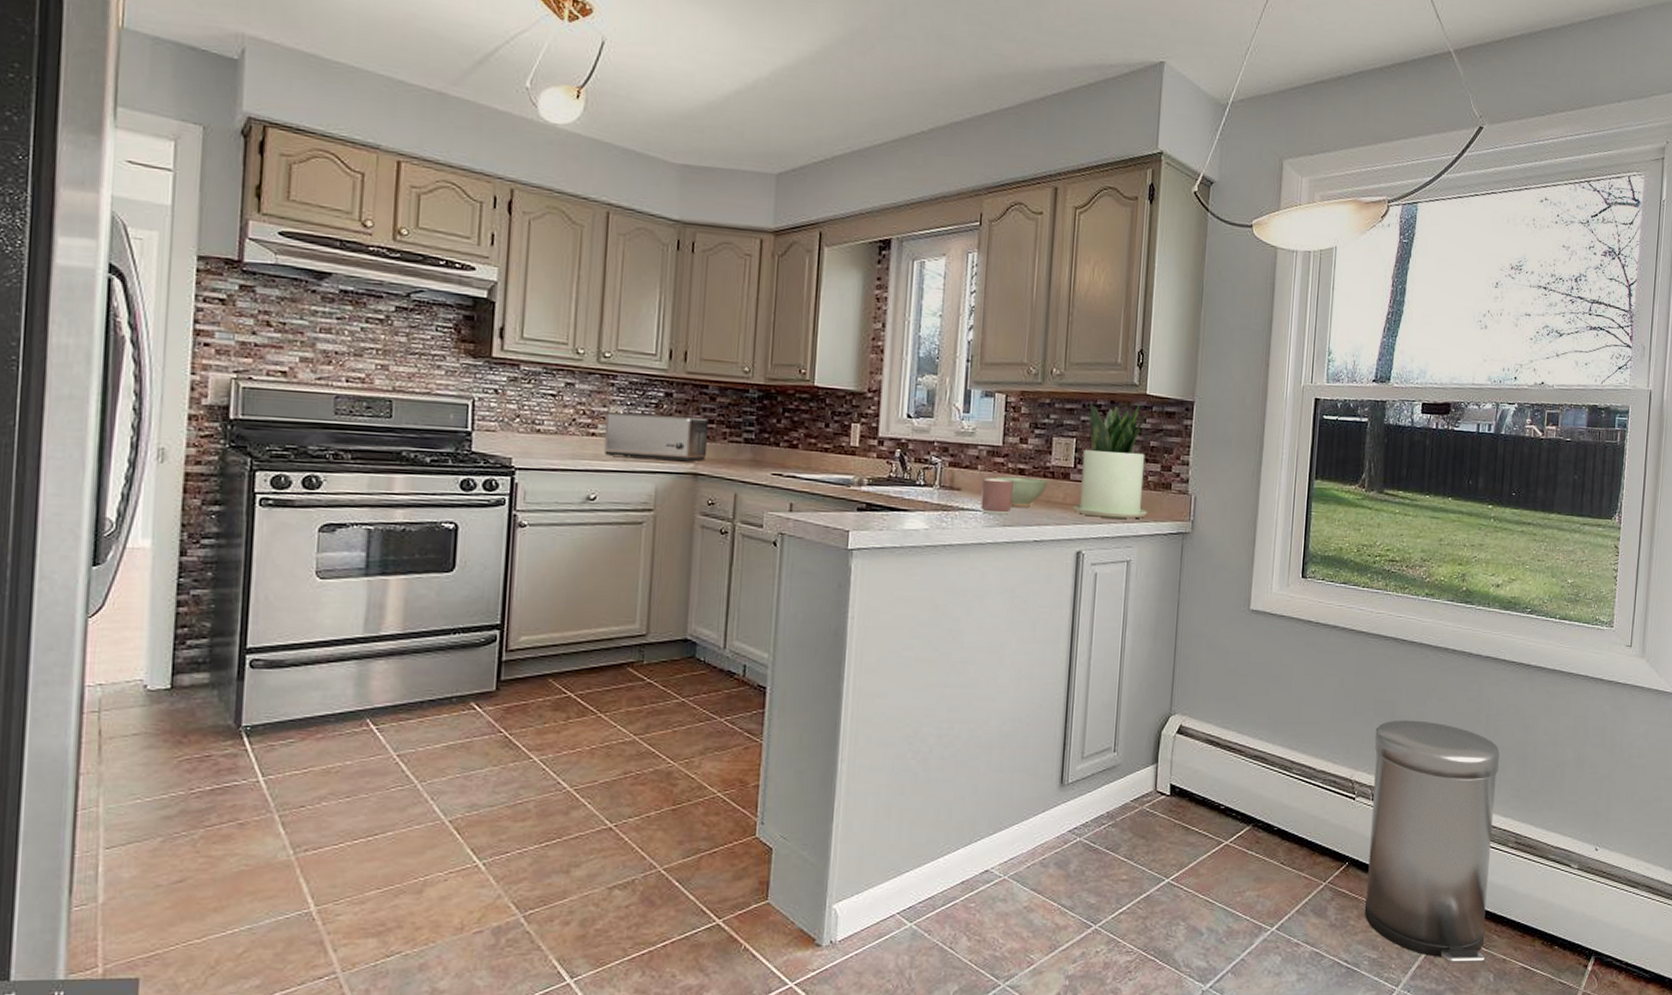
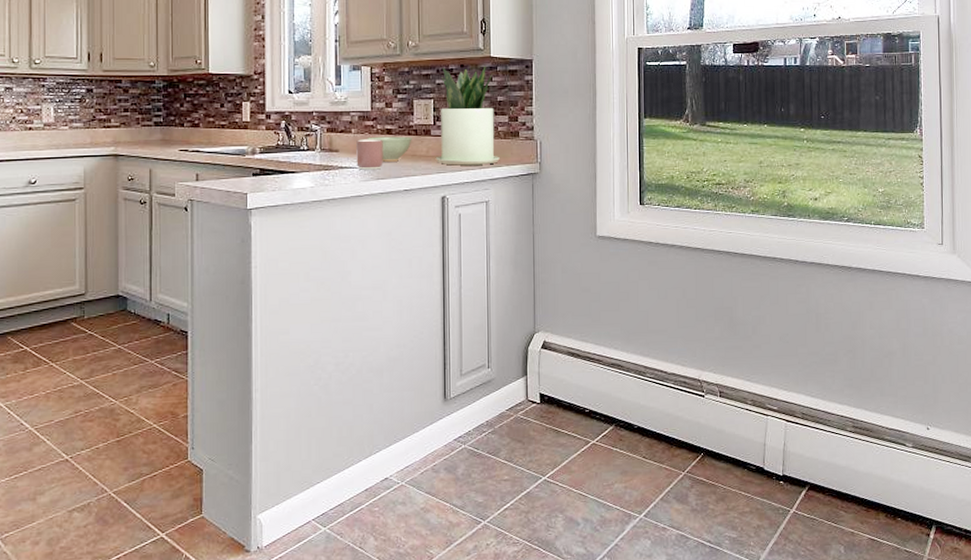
toaster: present [603,411,709,462] -> none [39,107,125,146]
pedal bin: present [1364,720,1500,964] -> none [717,323,836,539]

